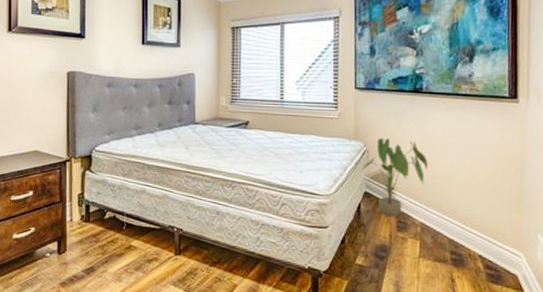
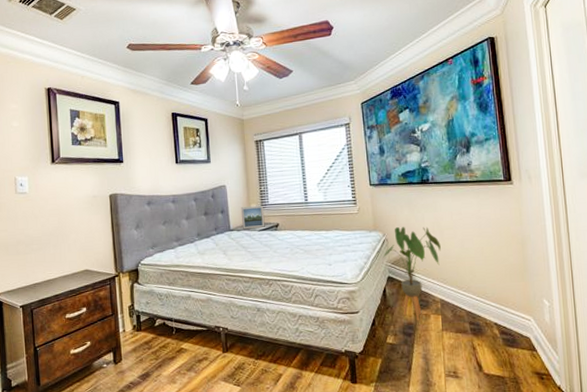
picture frame: none [208,99,234,125] -> present [240,205,265,230]

